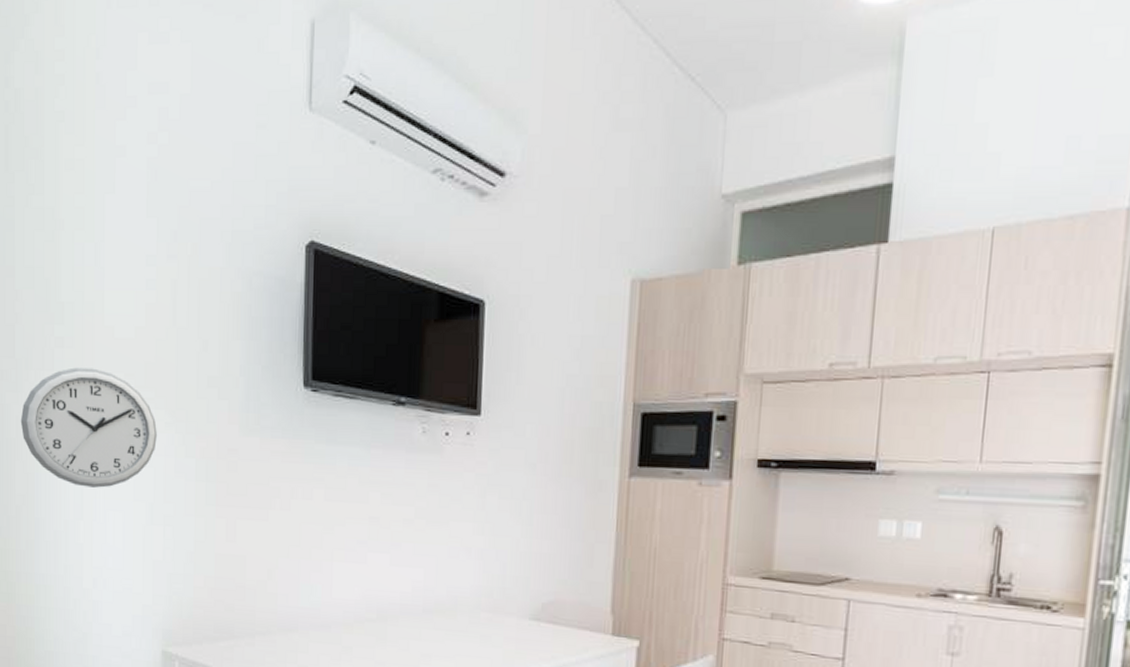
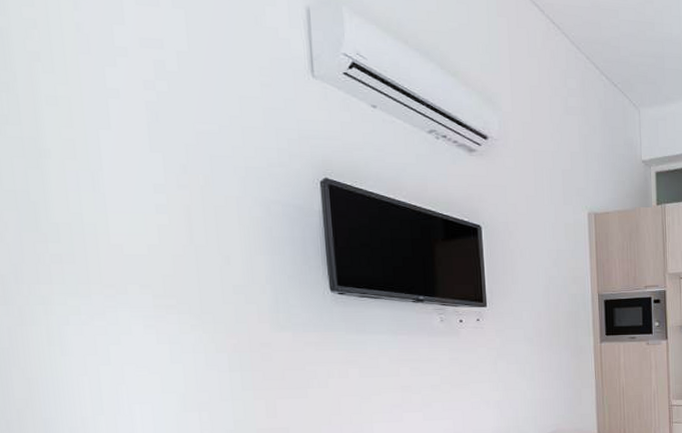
wall clock: present [20,367,157,488] -> none [13,281,183,386]

